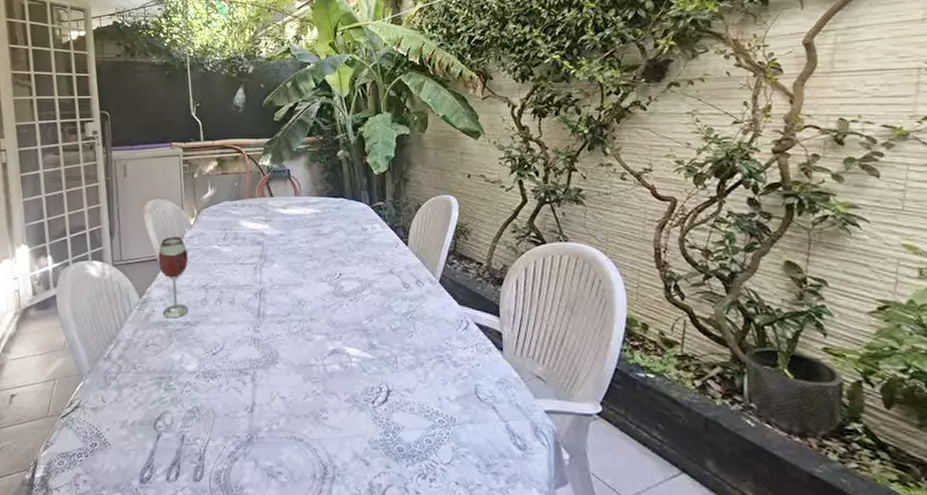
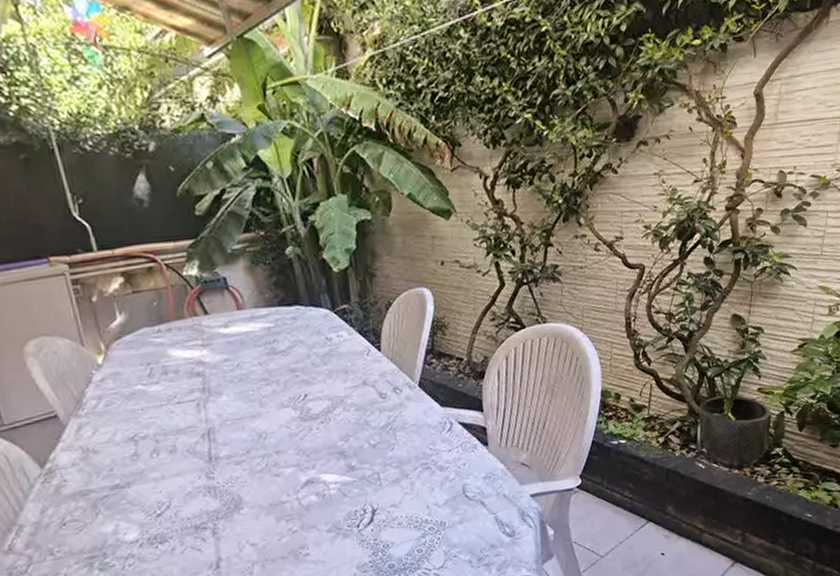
wineglass: present [158,236,189,318] -> none [56,381,116,486]

